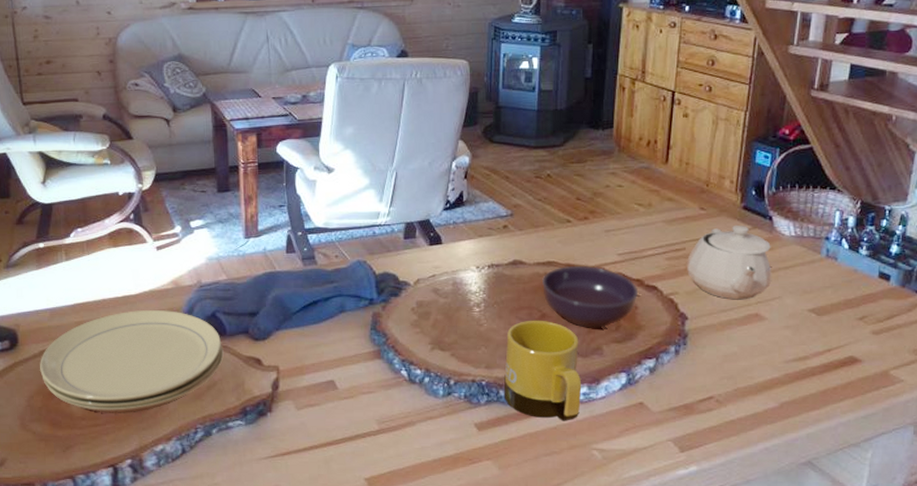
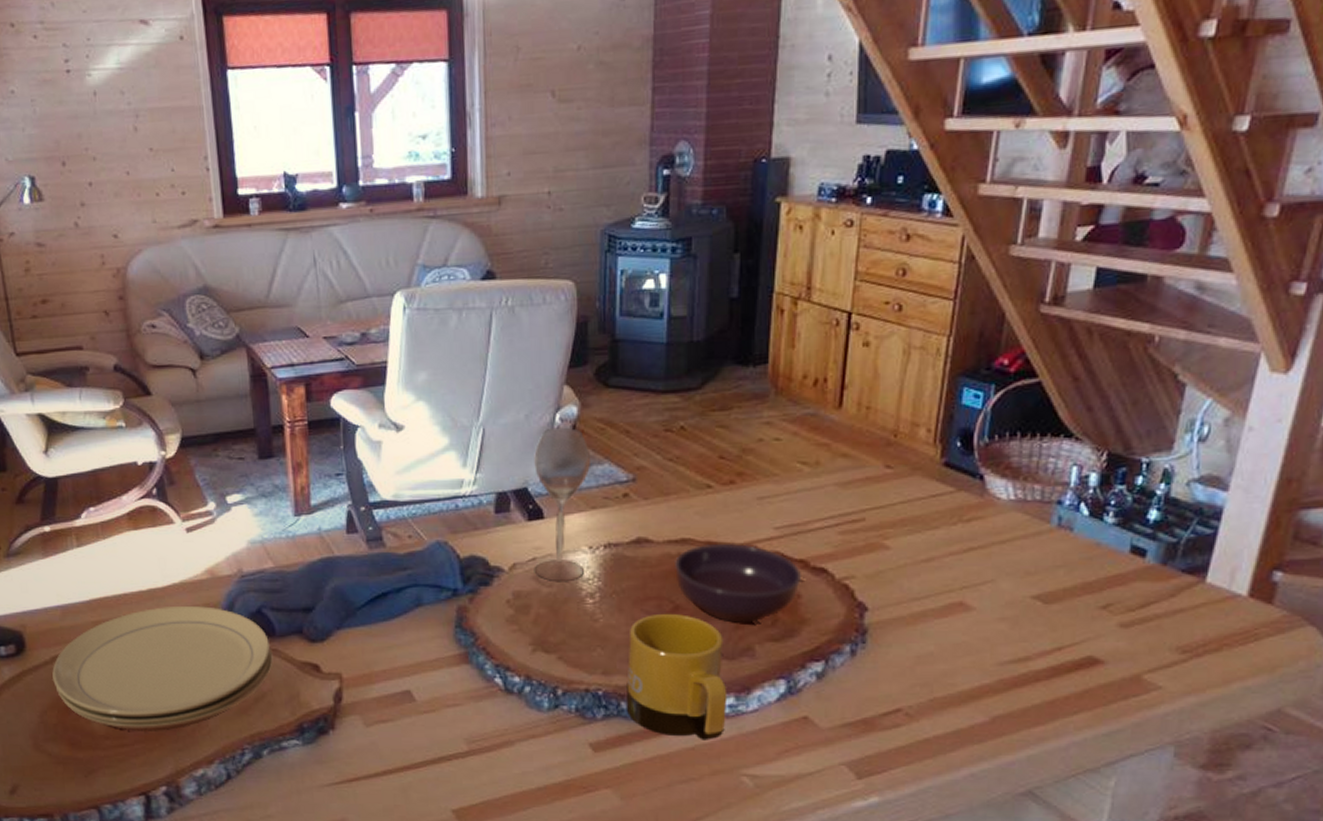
wineglass: none [434,173,479,295] -> present [534,427,592,583]
teapot: present [687,224,772,300] -> none [867,486,983,585]

